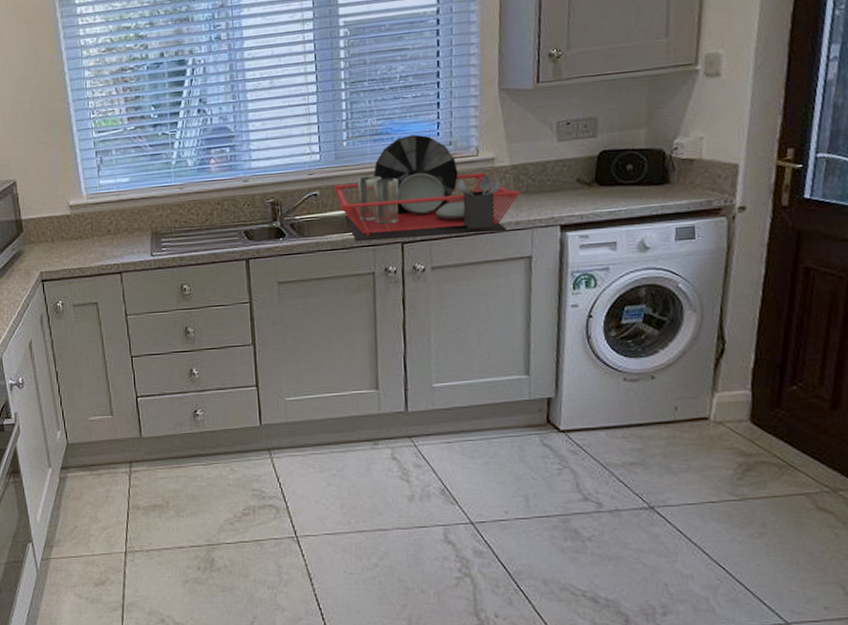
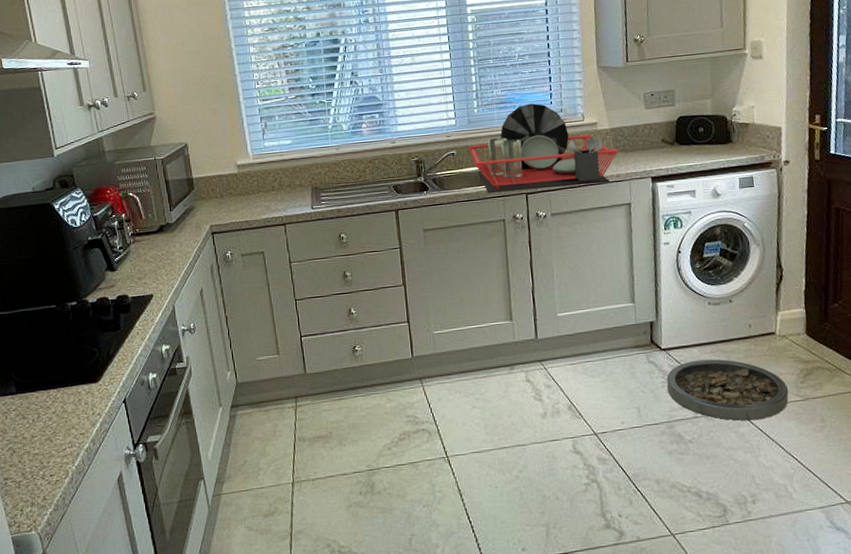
pet bowl: none [563,445,721,520] -> present [667,359,789,421]

